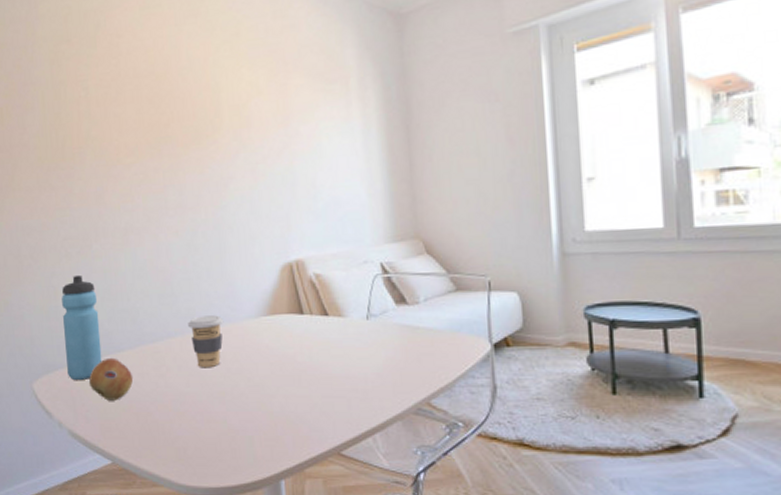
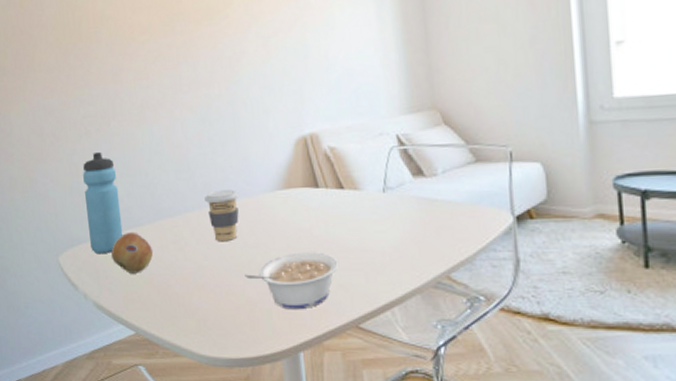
legume: none [227,379,321,437] -> present [245,252,338,310]

